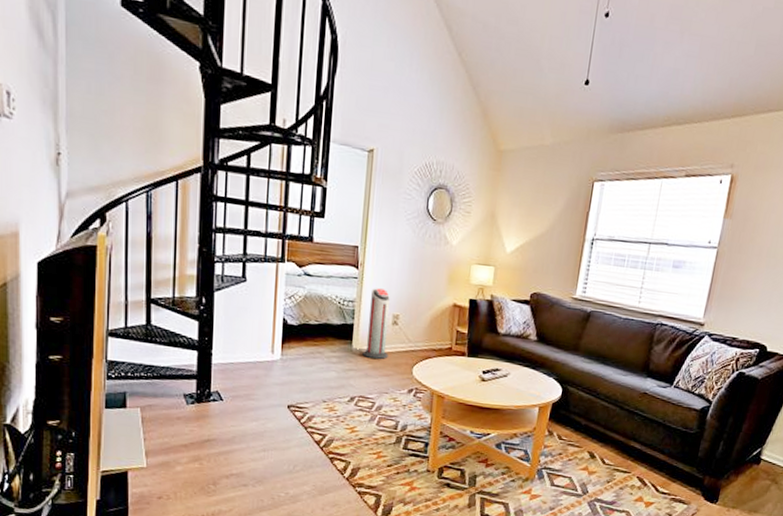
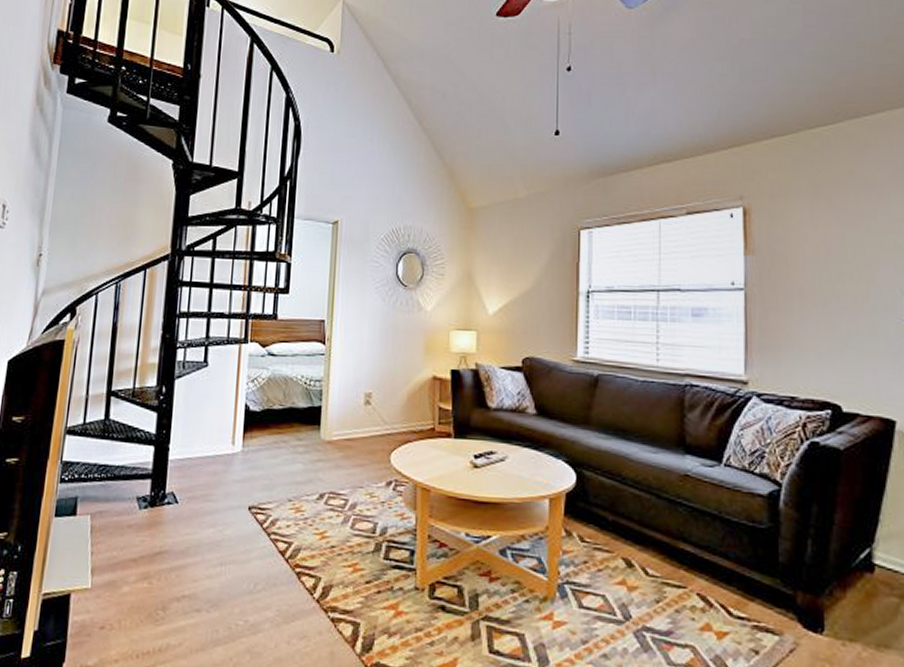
air purifier: present [362,288,390,359] -> none [332,364,362,446]

